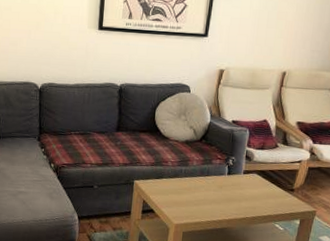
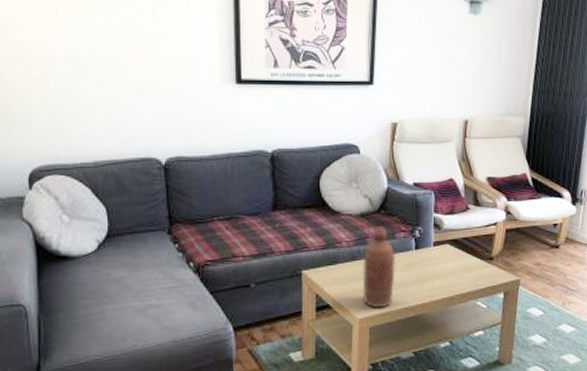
bottle: none [179,152,211,218] -> present [362,225,396,308]

